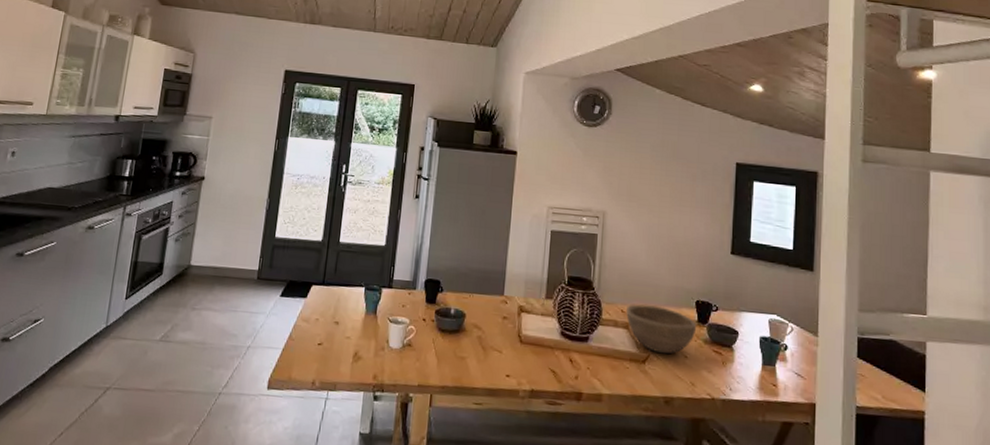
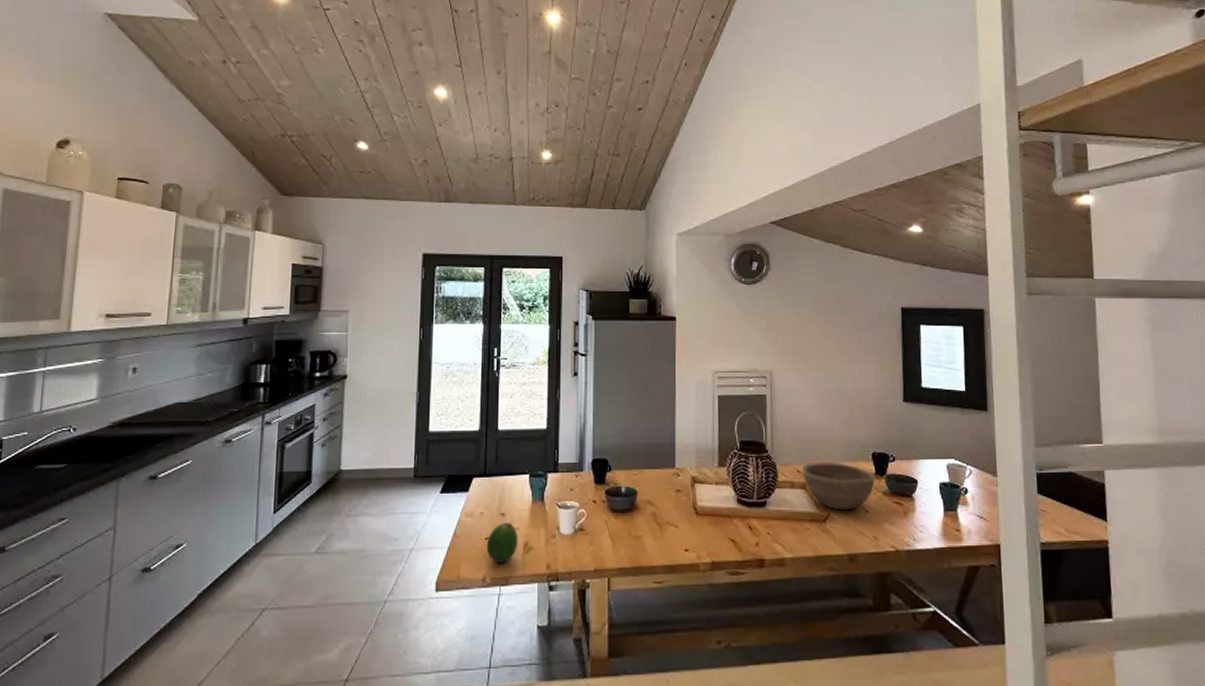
fruit: none [318,330,350,369] -> present [486,522,518,563]

